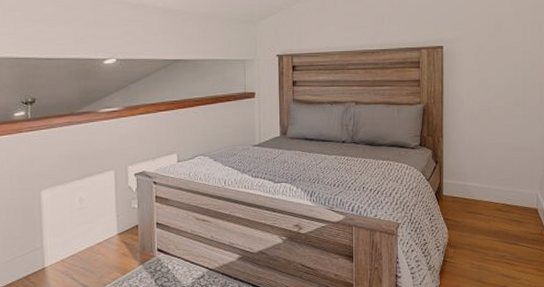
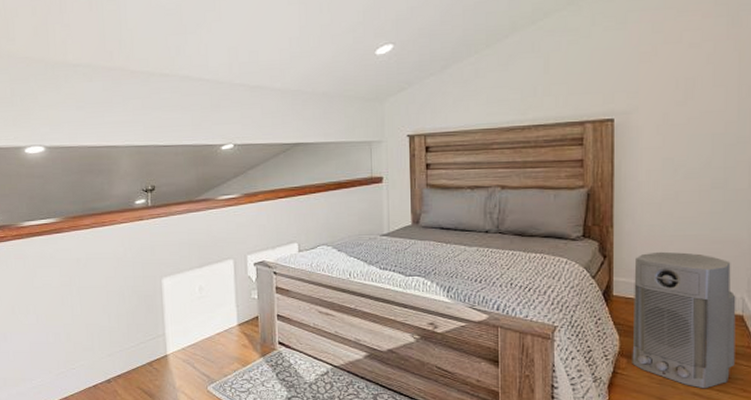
air purifier: none [457,157,532,271] -> present [632,251,736,389]

